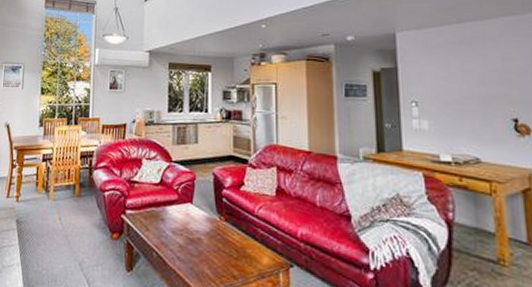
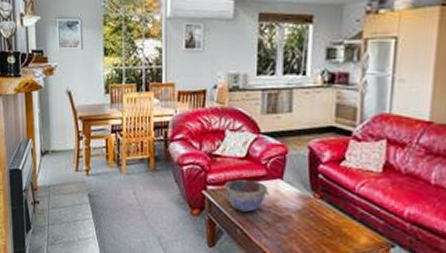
bowl: none [138,203,182,235] -> present [220,179,270,212]

